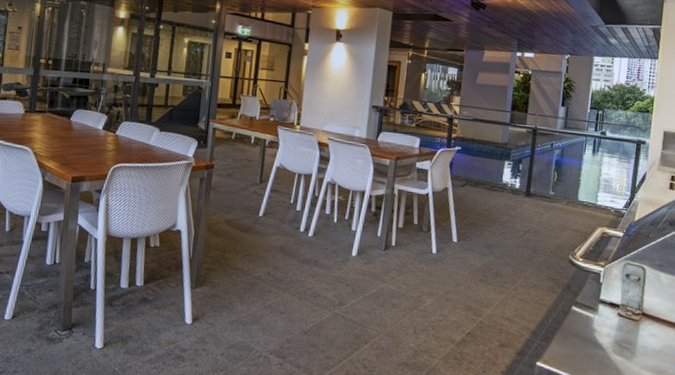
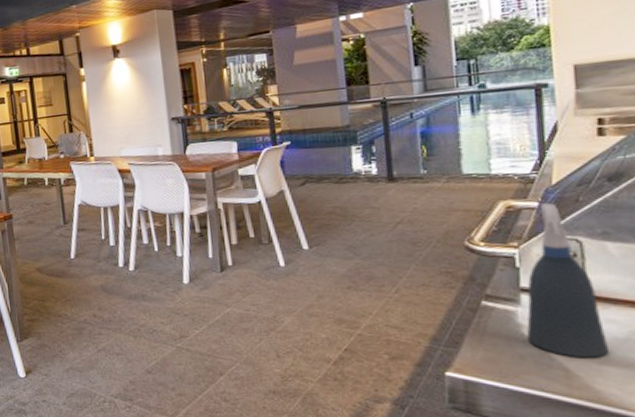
spray bottle: none [597,234,648,363] -> present [527,202,608,358]

